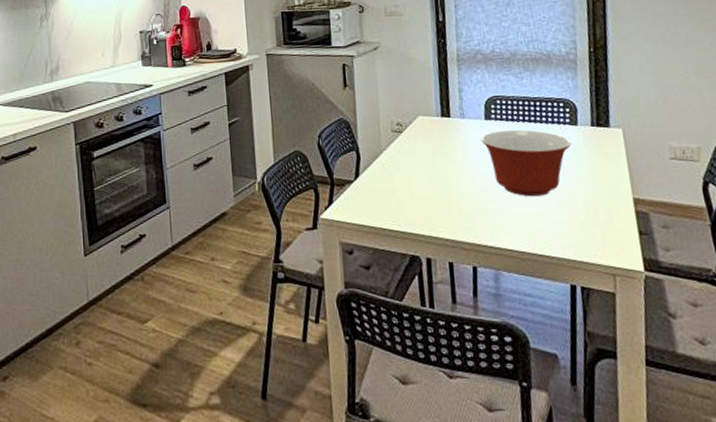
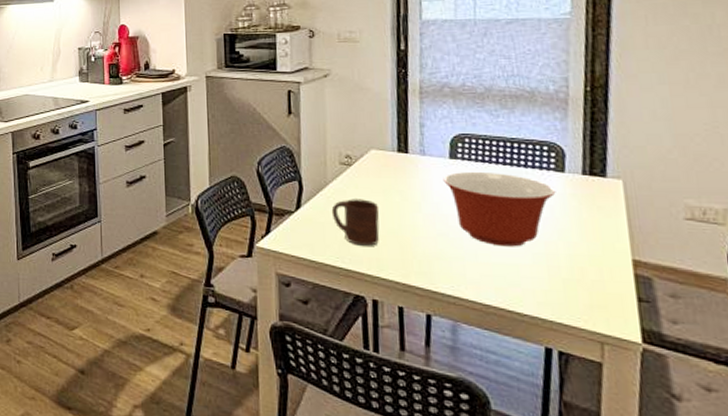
cup: none [386,163,430,208] -> present [331,199,380,246]

